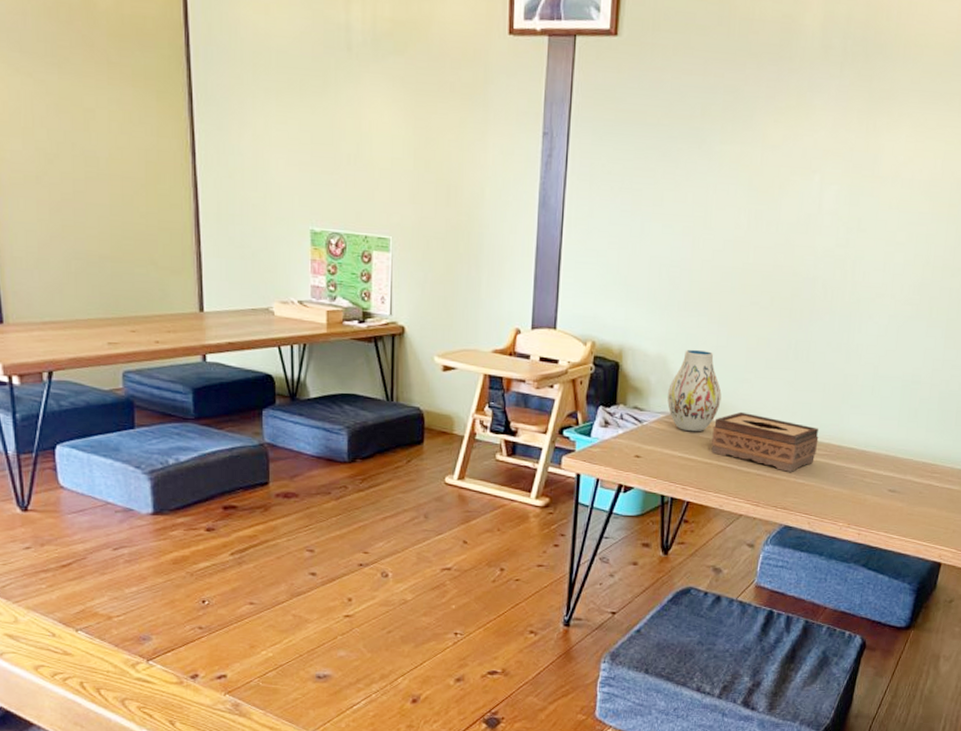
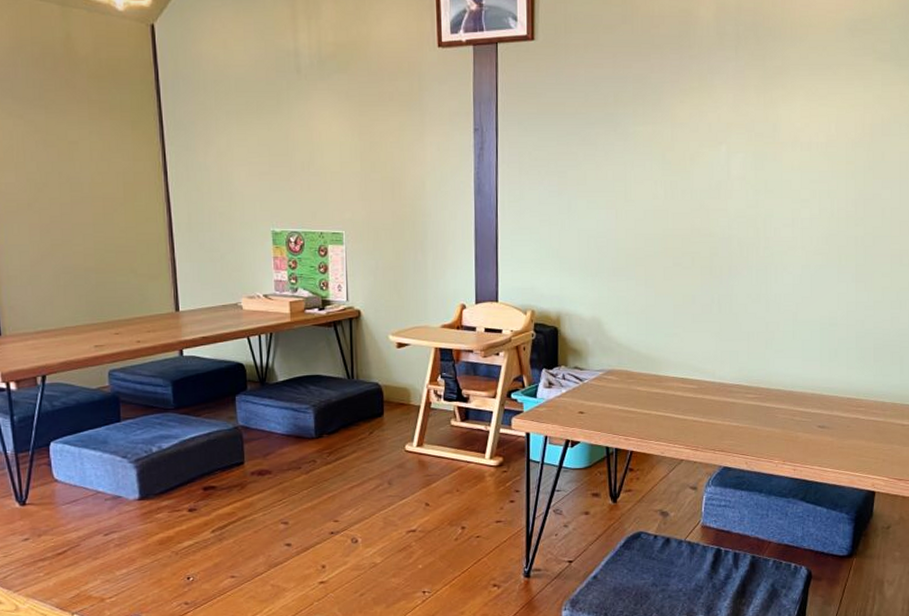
vase: present [667,349,722,432] -> none [605,310,654,386]
tissue box: present [711,411,819,472] -> none [649,364,748,416]

